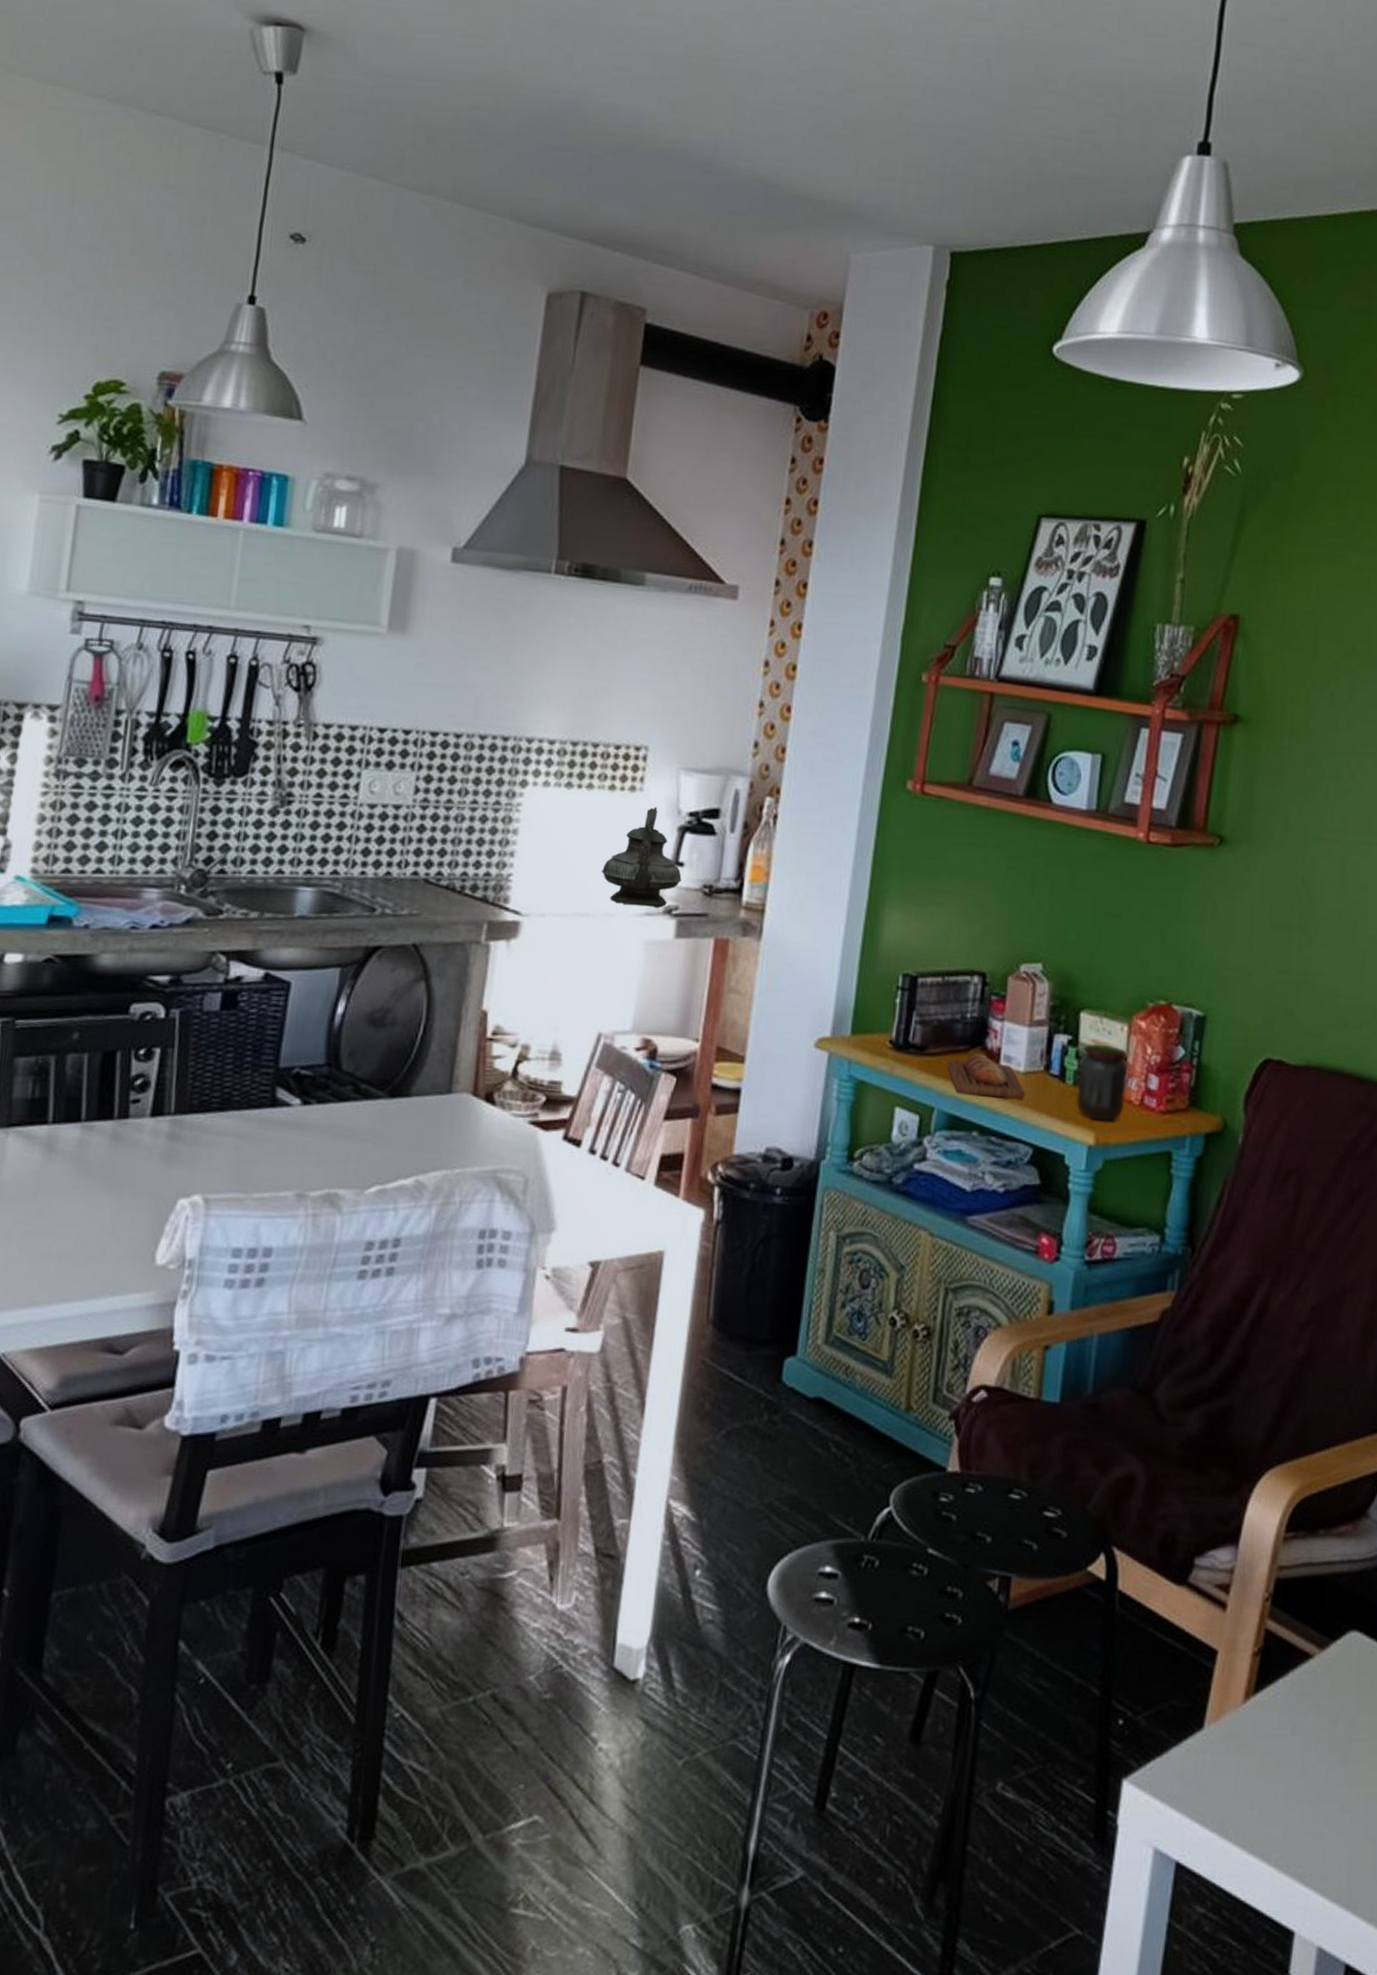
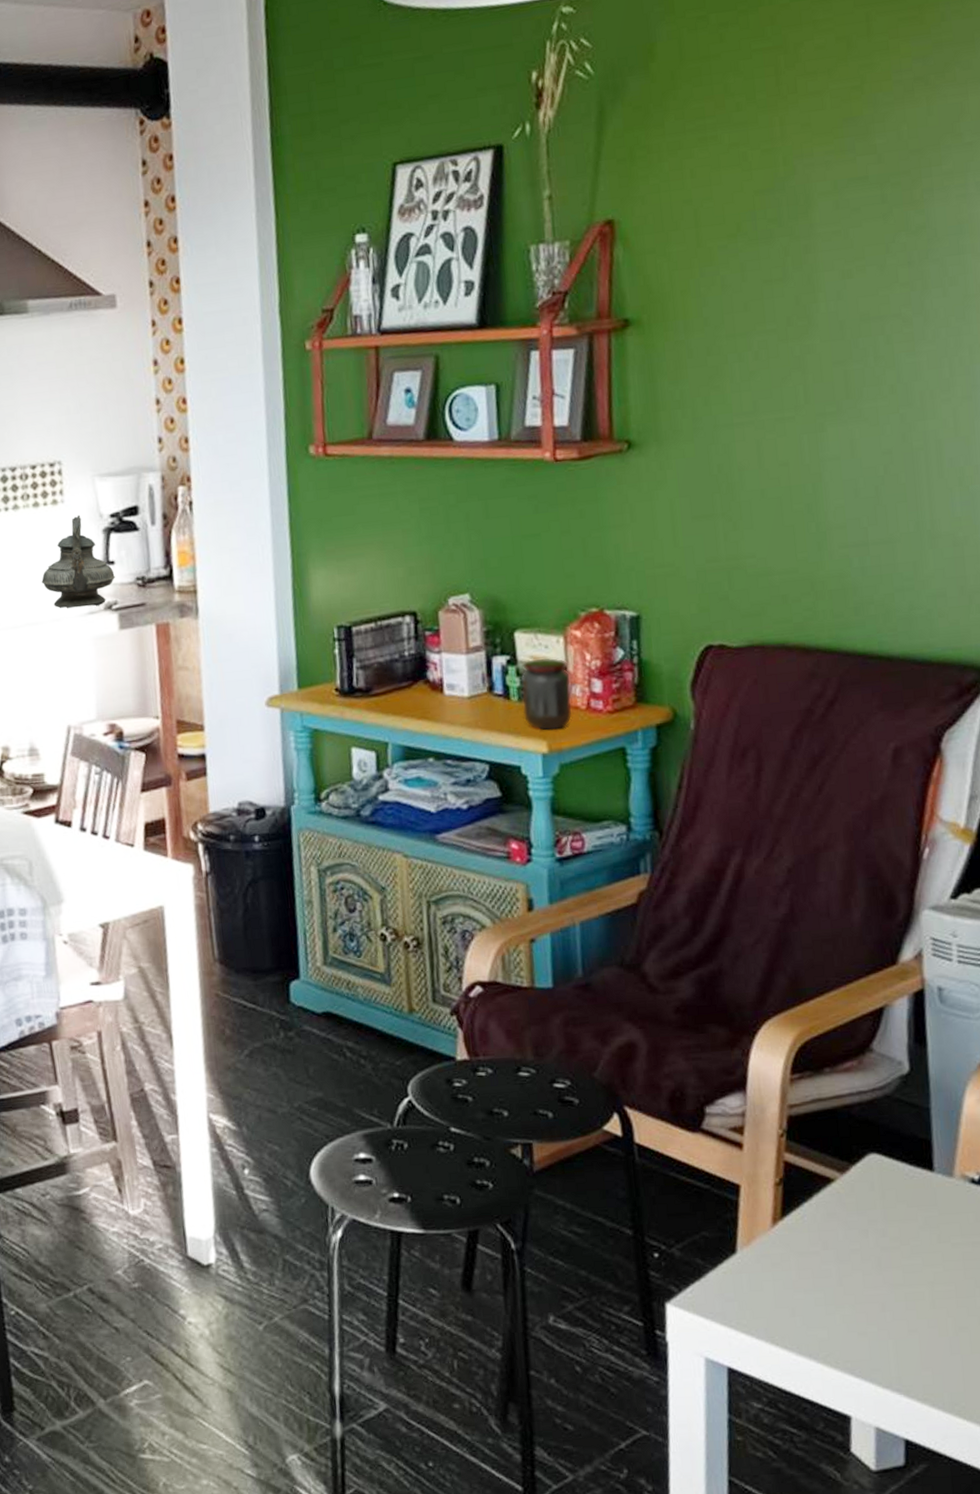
bread loaf: present [946,1053,1025,1100] -> none [392,686,473,726]

